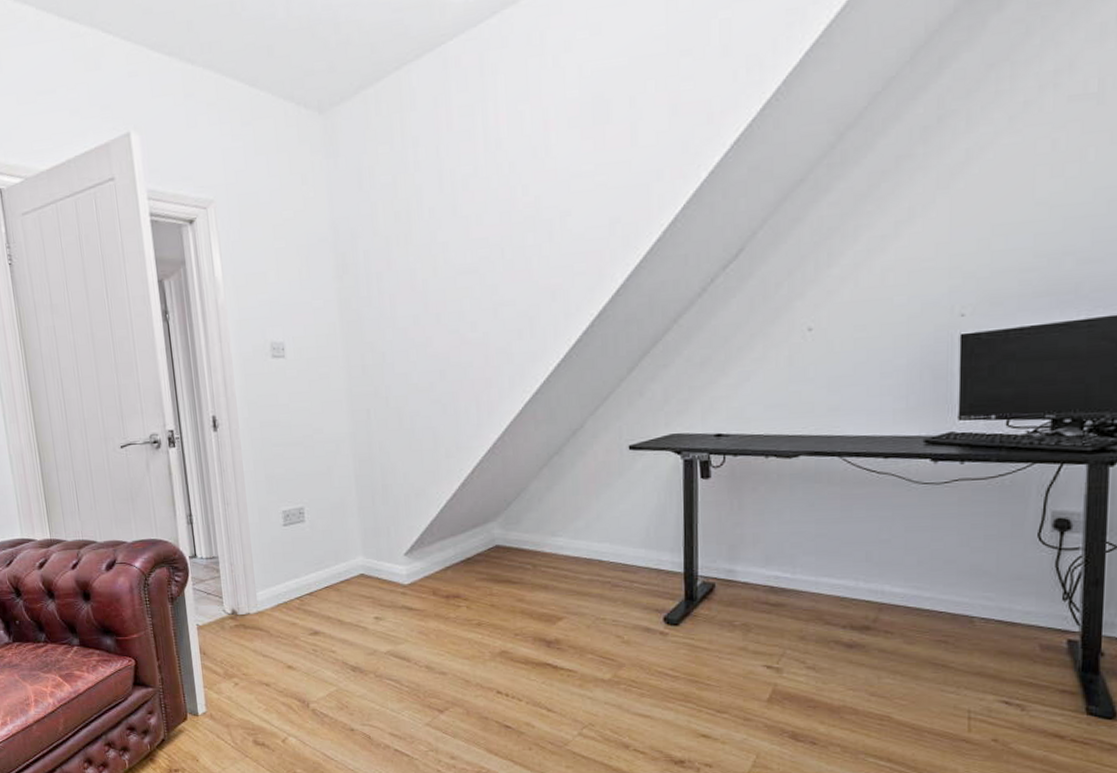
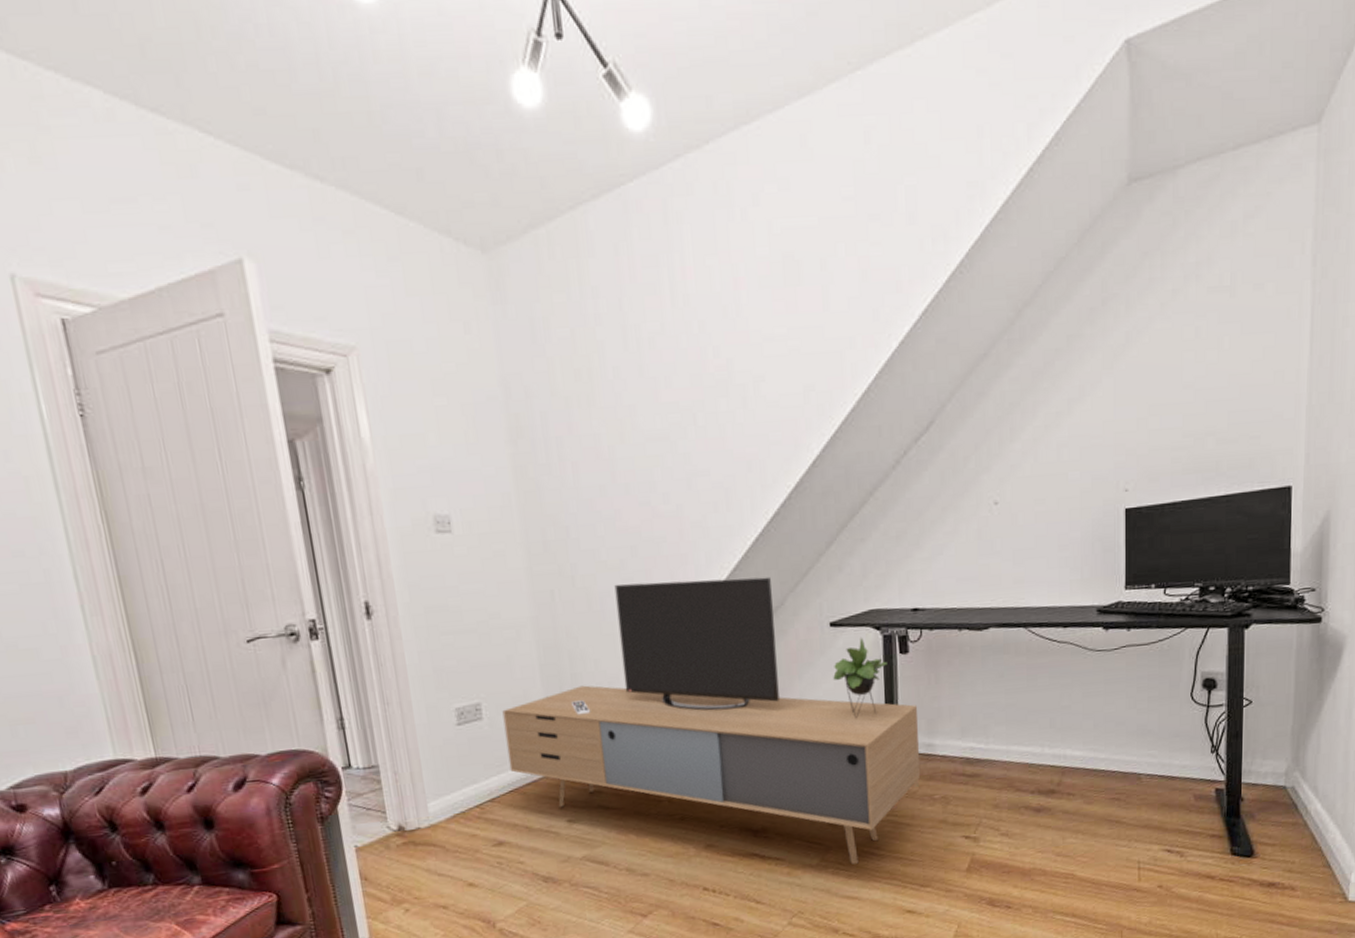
media console: none [322,400,720,683] -> present [502,576,920,864]

